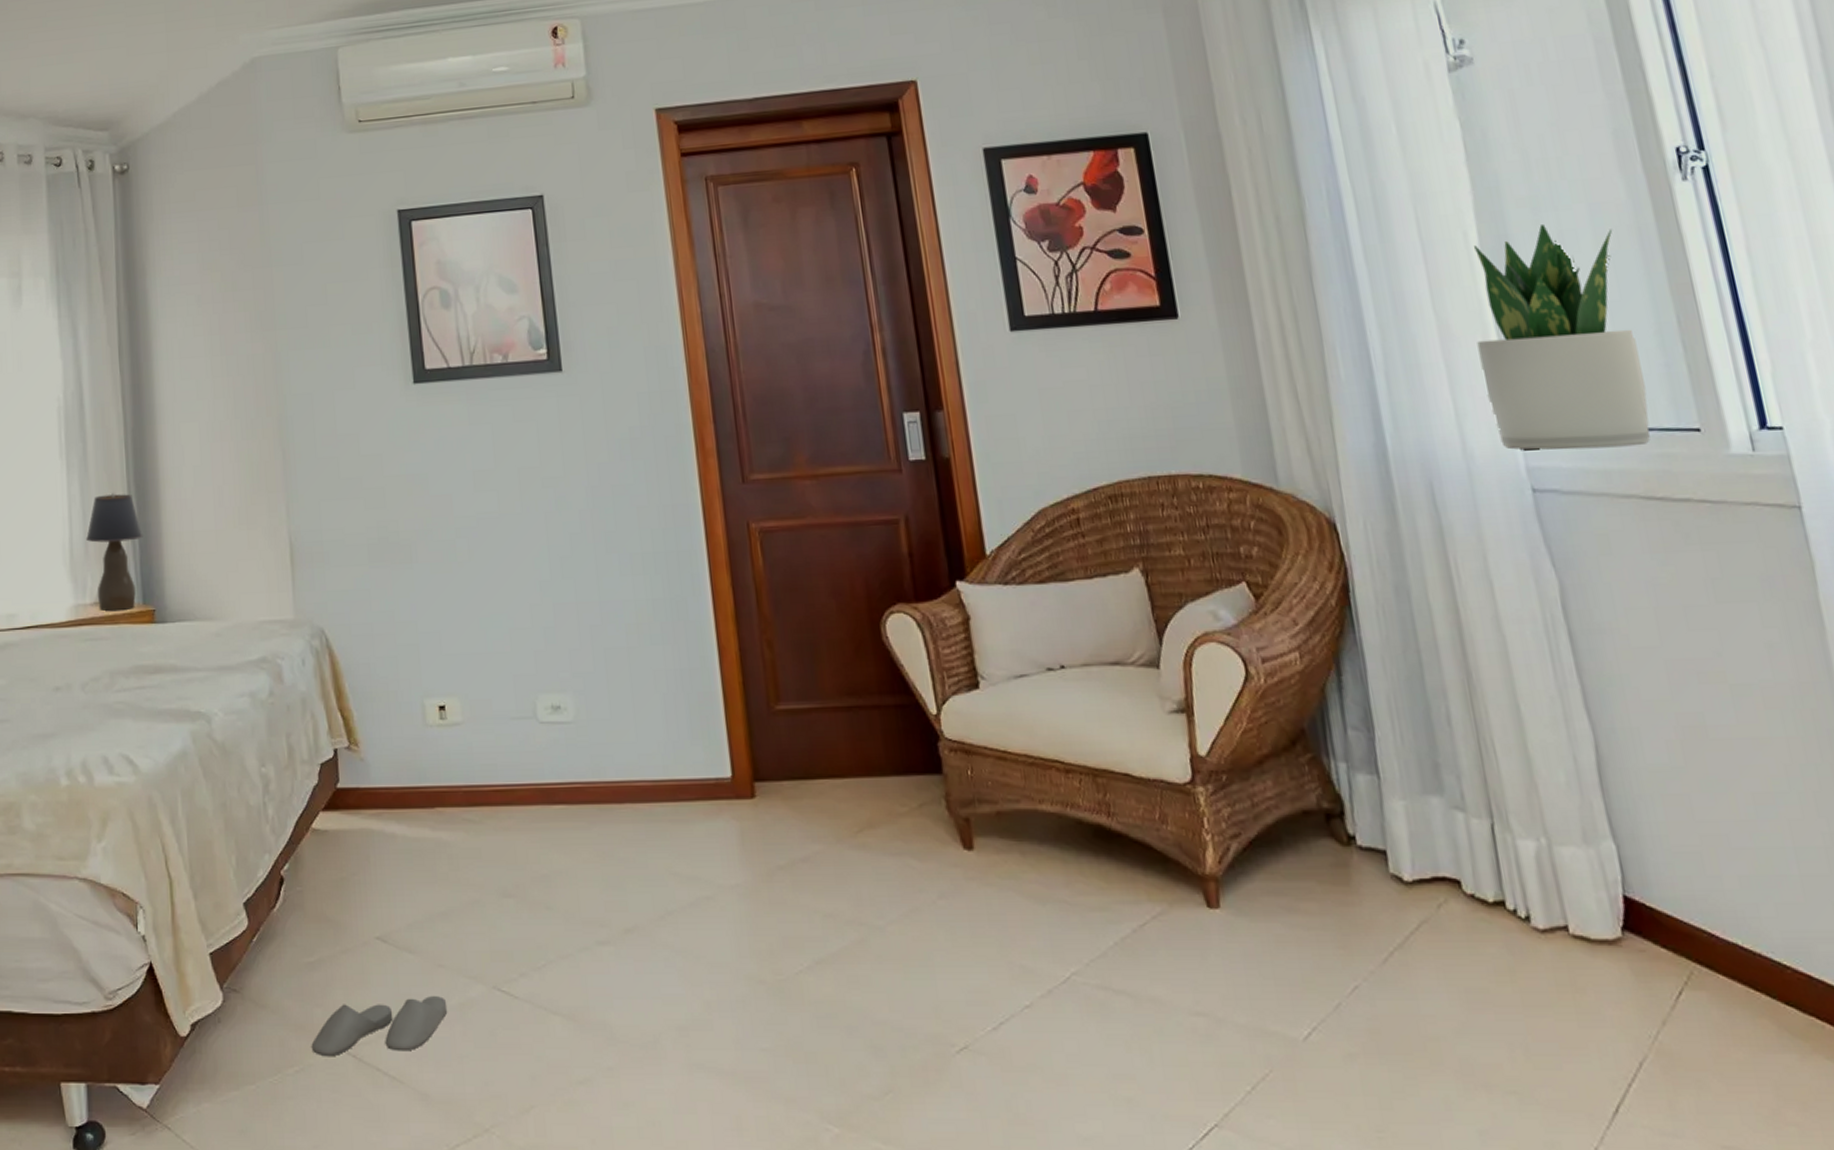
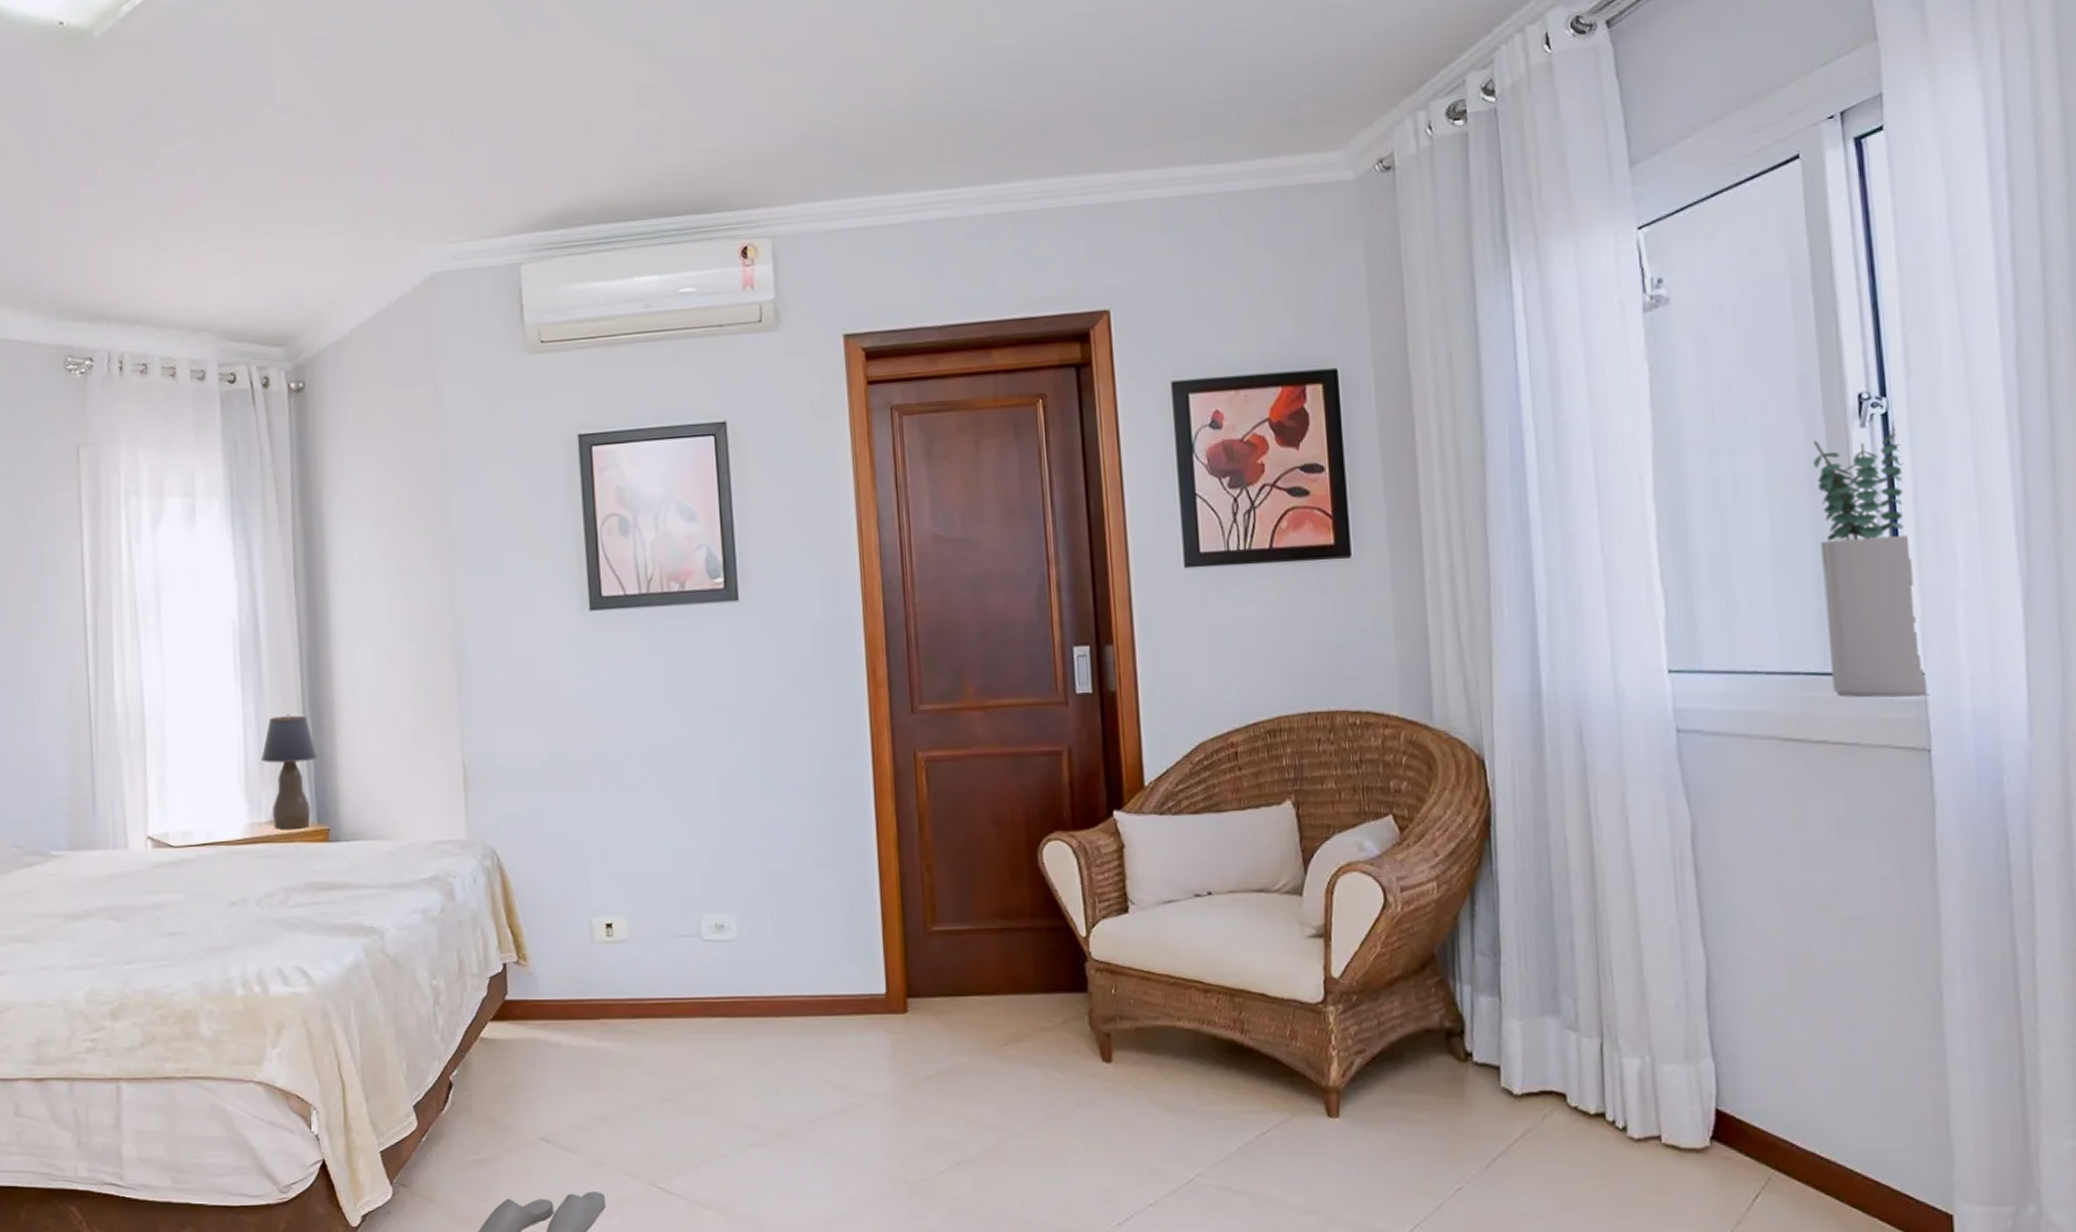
planter: present [1474,225,1650,451] -> none [1640,470,1798,692]
vase: none [1636,172,1792,454] -> present [1813,419,1930,698]

